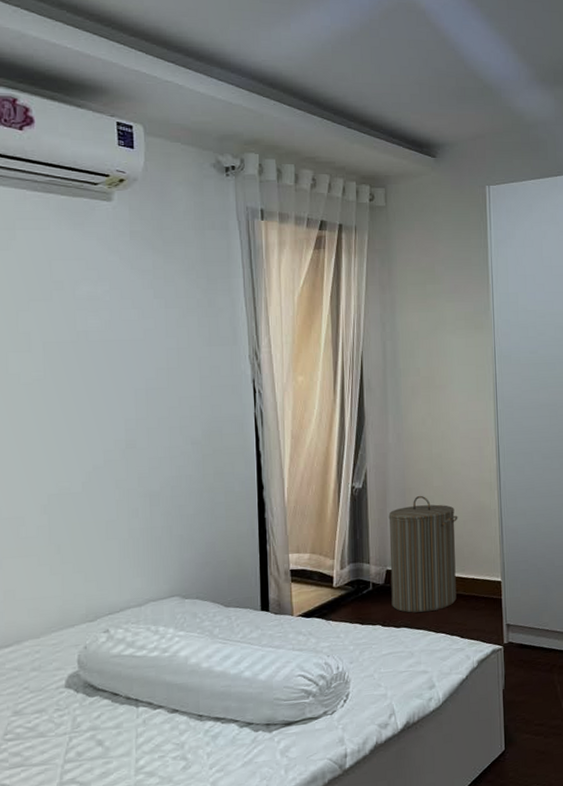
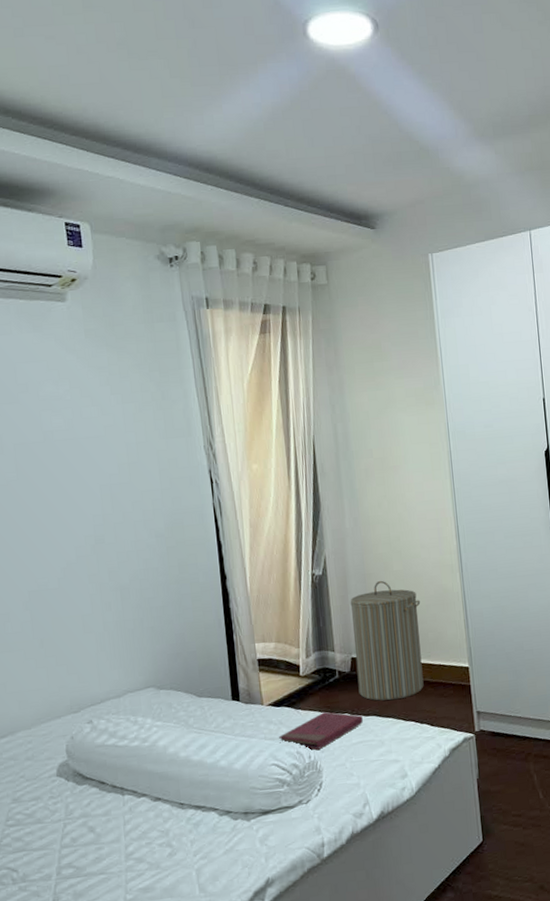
book: none [306,622,394,661] -> present [278,711,363,750]

